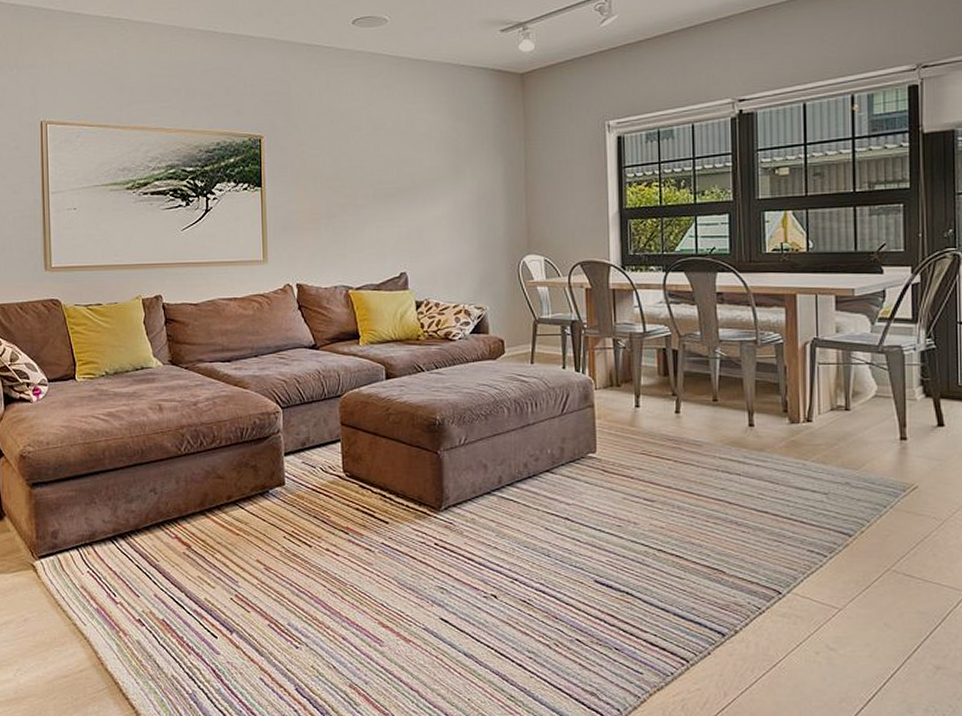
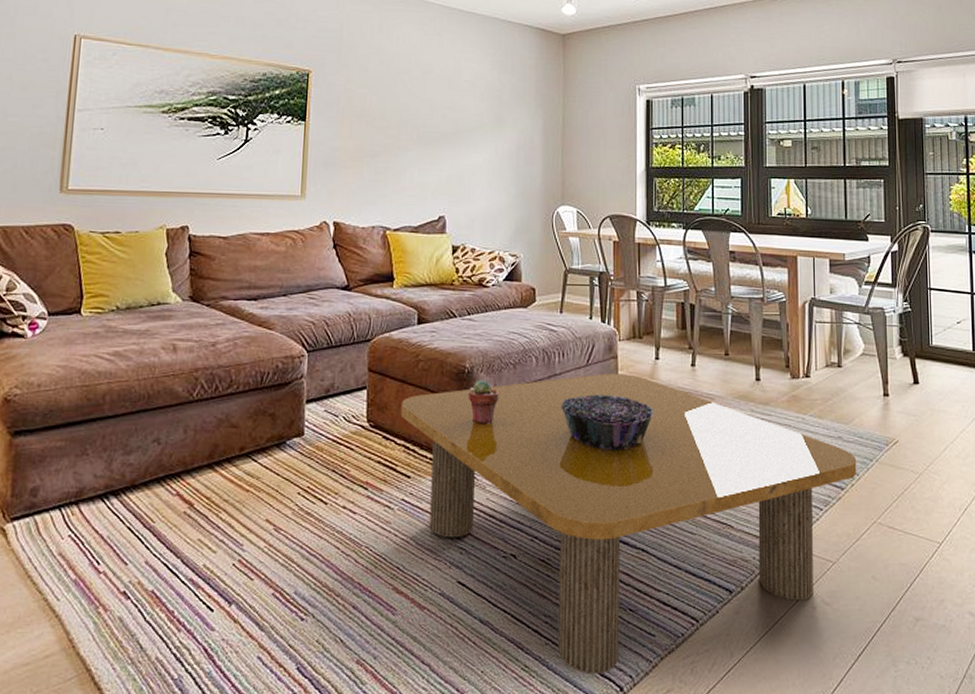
coffee table: none [375,422,868,707] -> present [400,374,857,675]
potted succulent: none [440,431,472,473] -> present [468,380,499,424]
decorative bowl: none [535,443,636,497] -> present [560,394,654,450]

